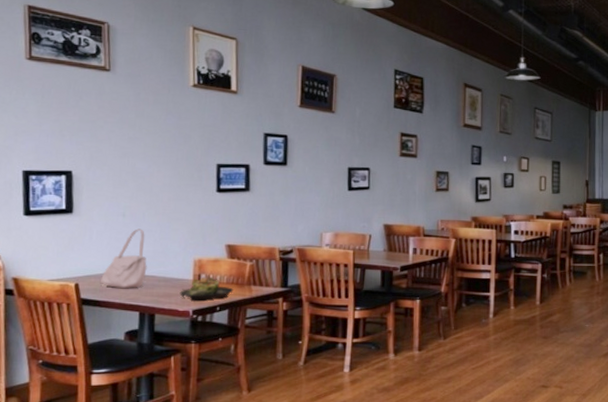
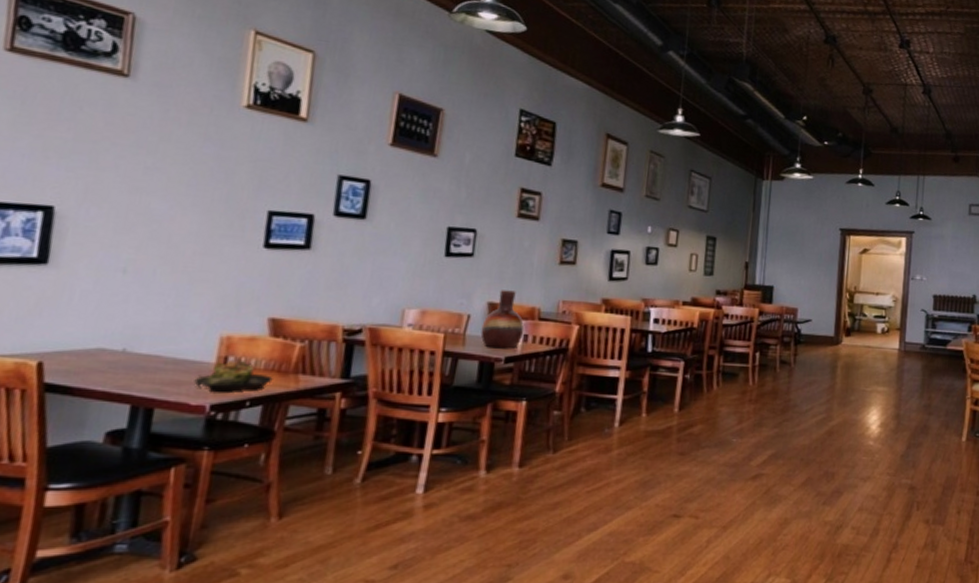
handbag: present [100,229,147,288] -> none [76,290,153,372]
vase: none [380,214,413,260] -> present [480,290,525,349]

